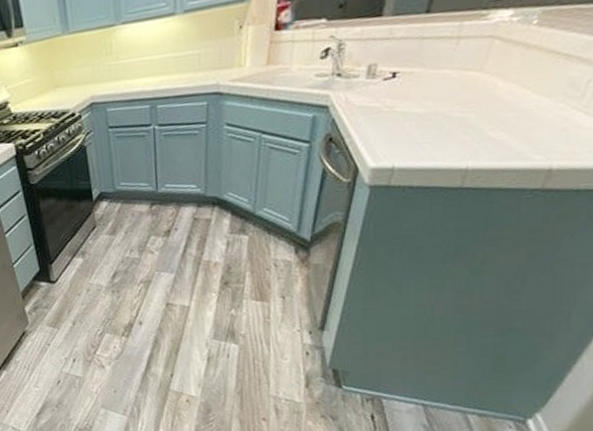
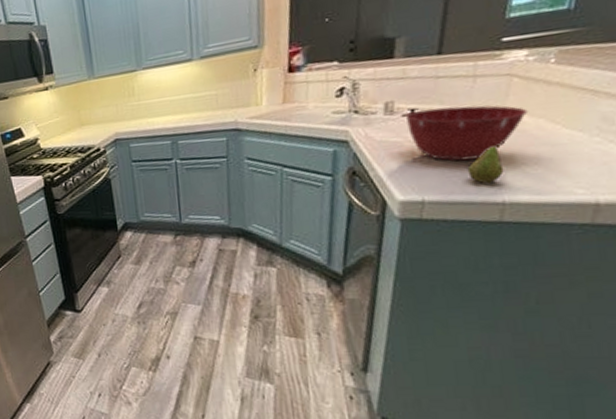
mixing bowl: none [386,69,504,127] -> present [404,105,529,161]
fruit: none [438,107,477,151] -> present [467,141,505,184]

